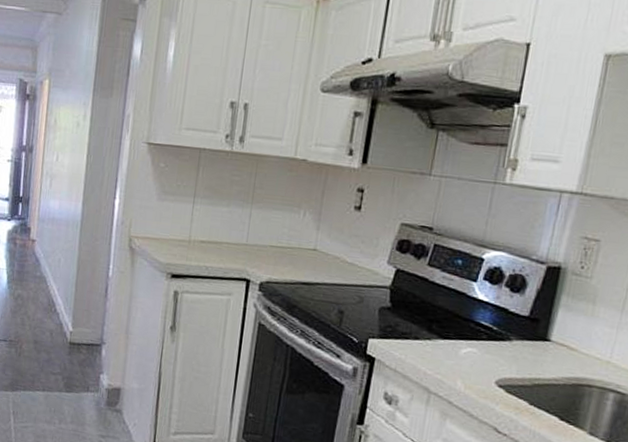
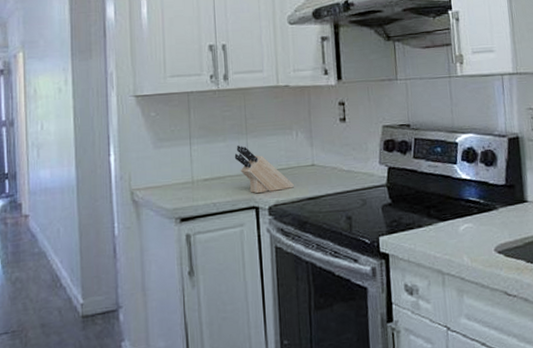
knife block: none [235,213,291,269] -> present [234,145,294,194]

